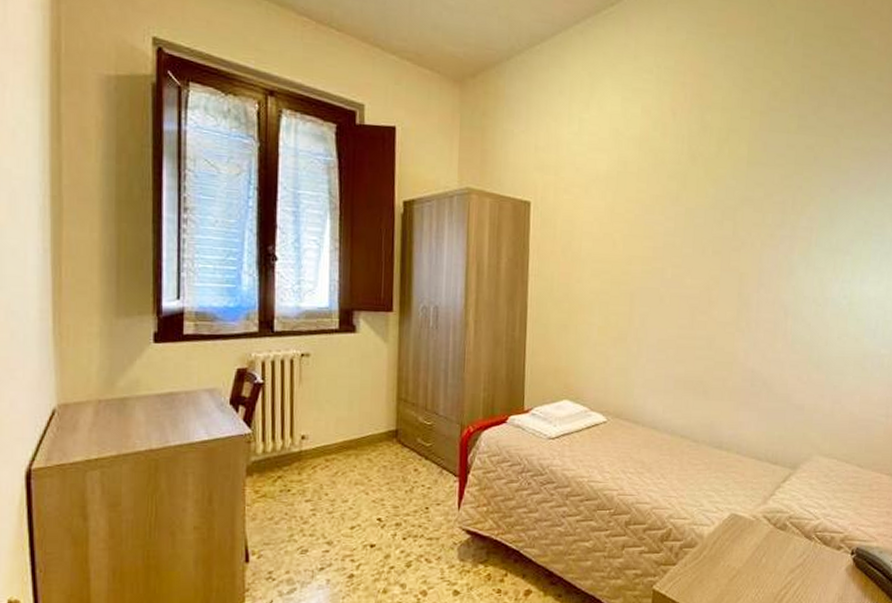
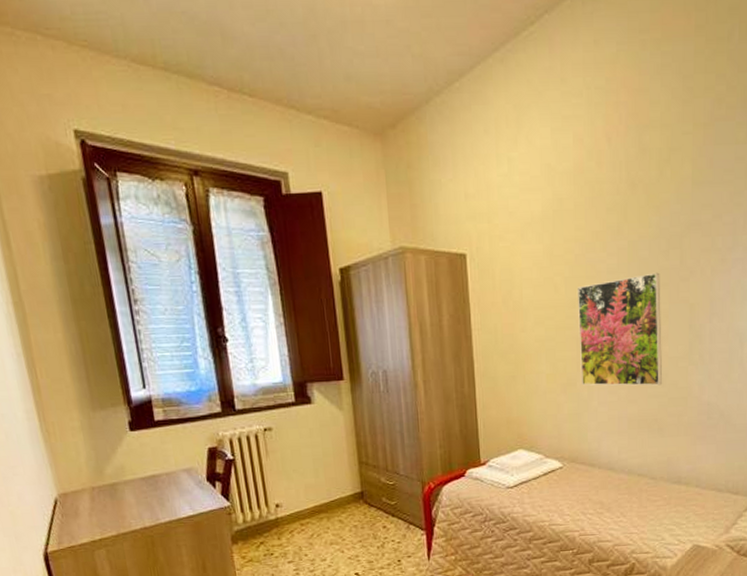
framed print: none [632,240,714,348] -> present [577,272,663,386]

